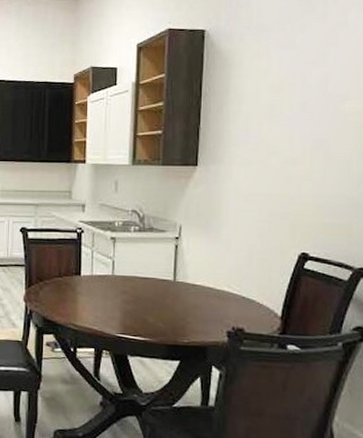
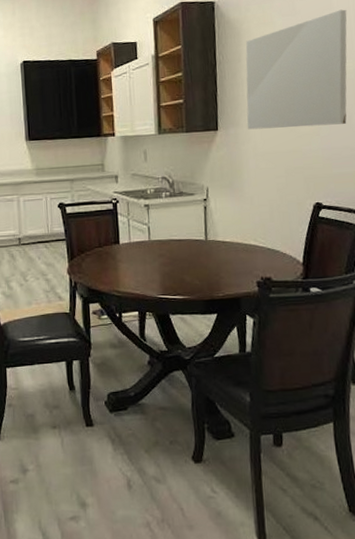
wall art: none [230,45,355,170] -> present [245,9,347,130]

